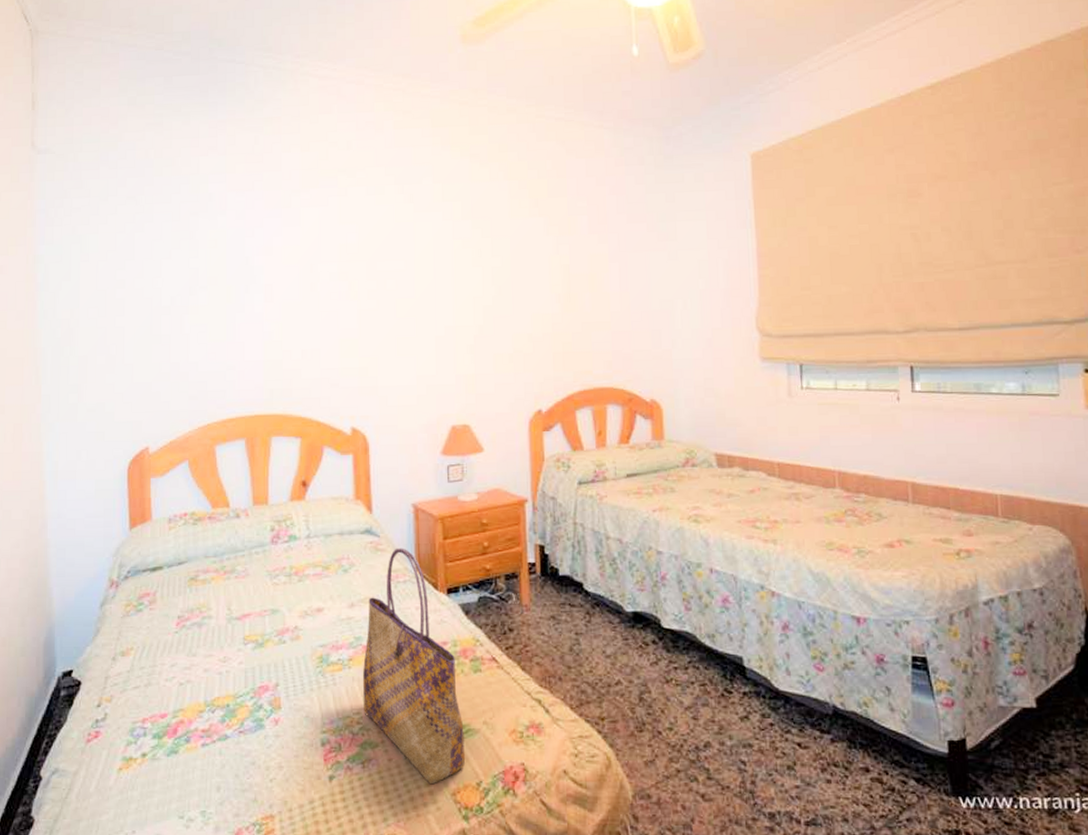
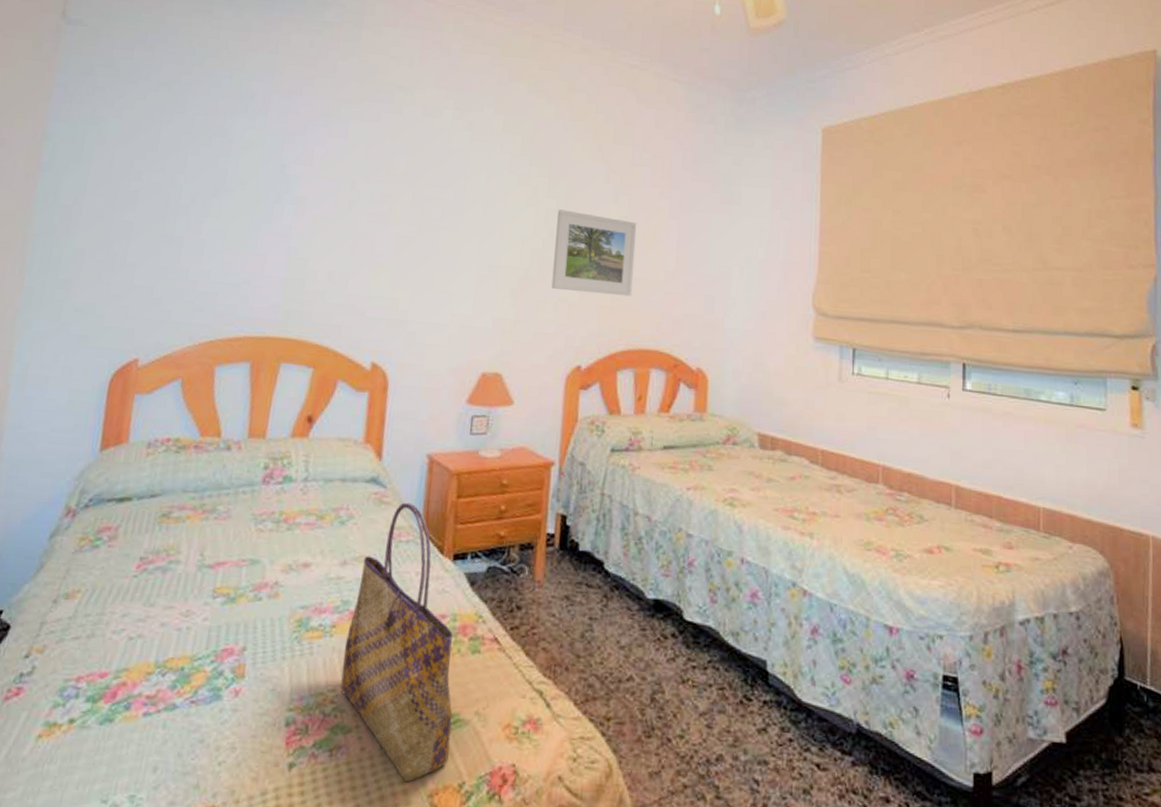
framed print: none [502,266,582,342] -> present [551,209,637,297]

